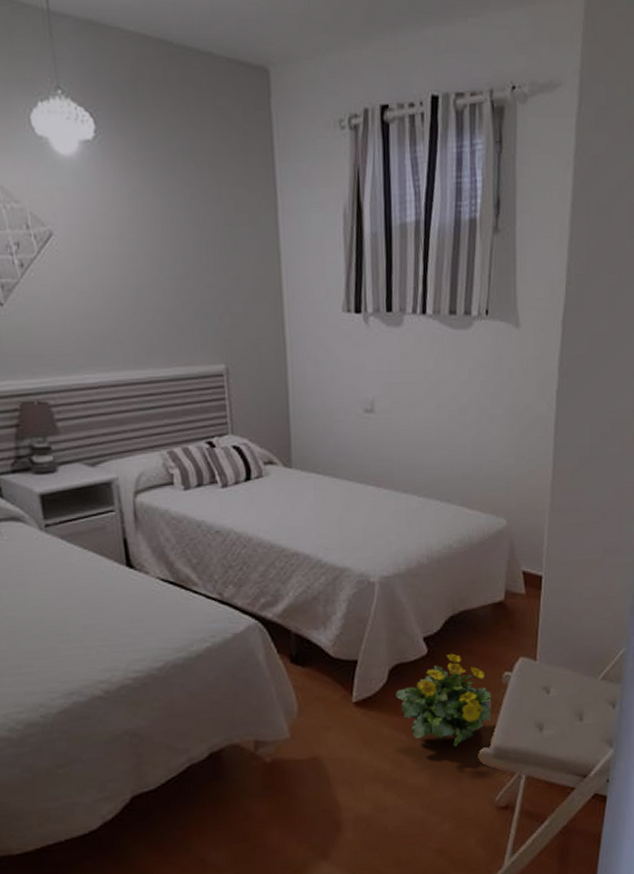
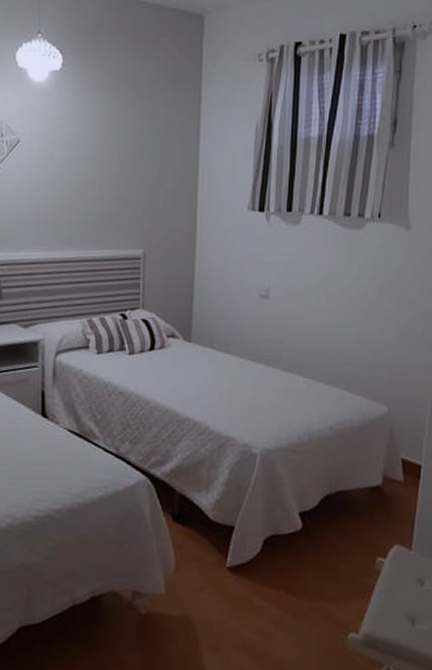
flowering plant: present [395,653,492,747] -> none [268,531,364,627]

